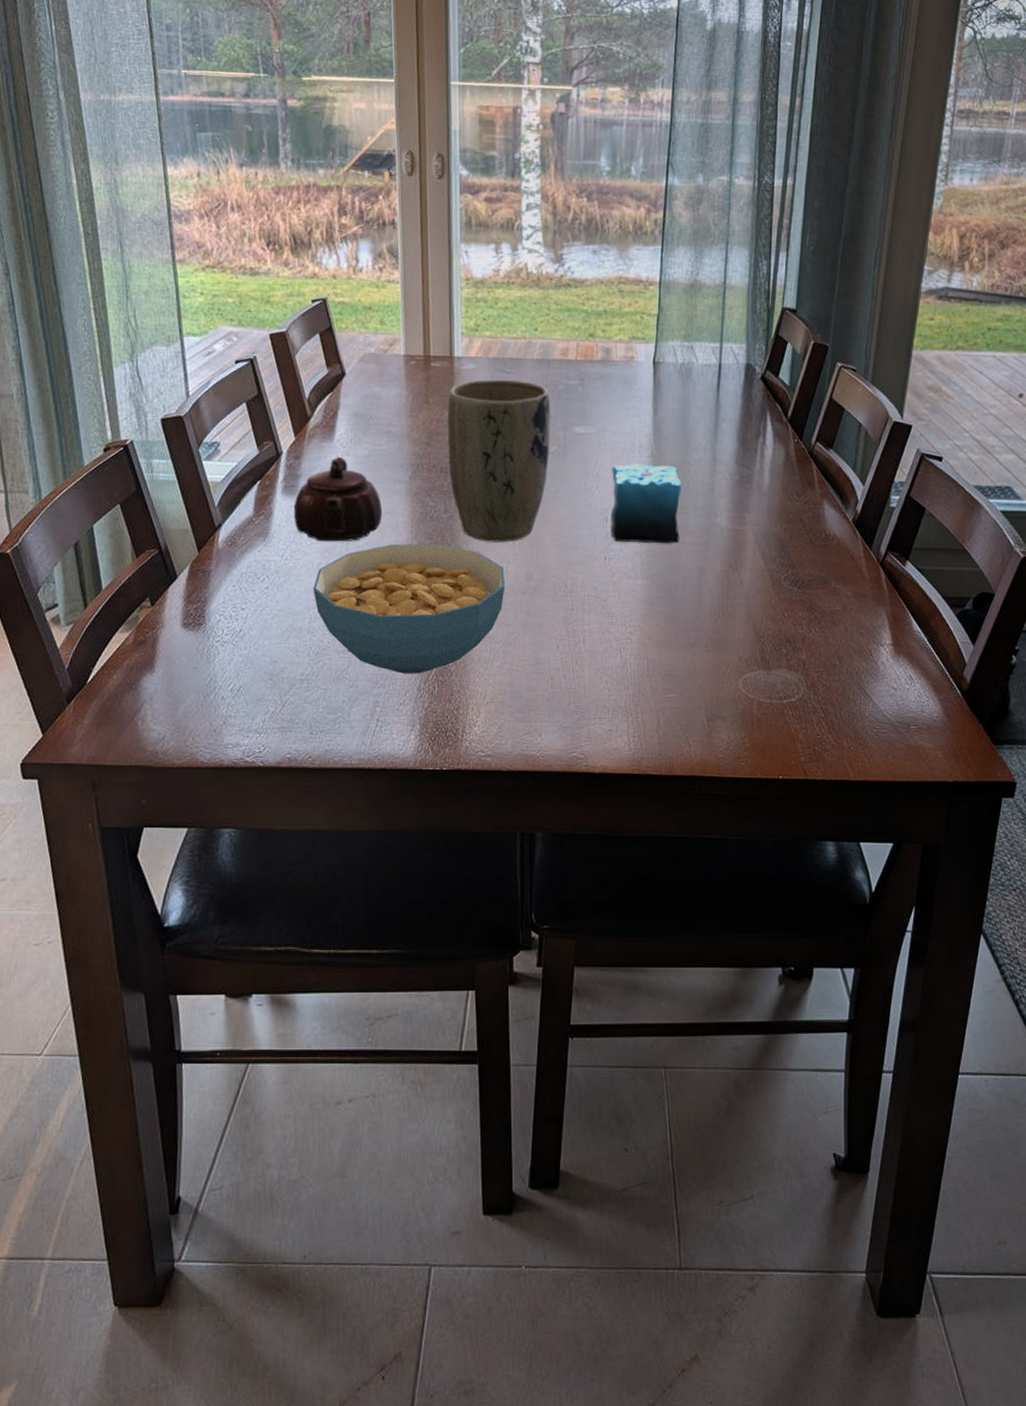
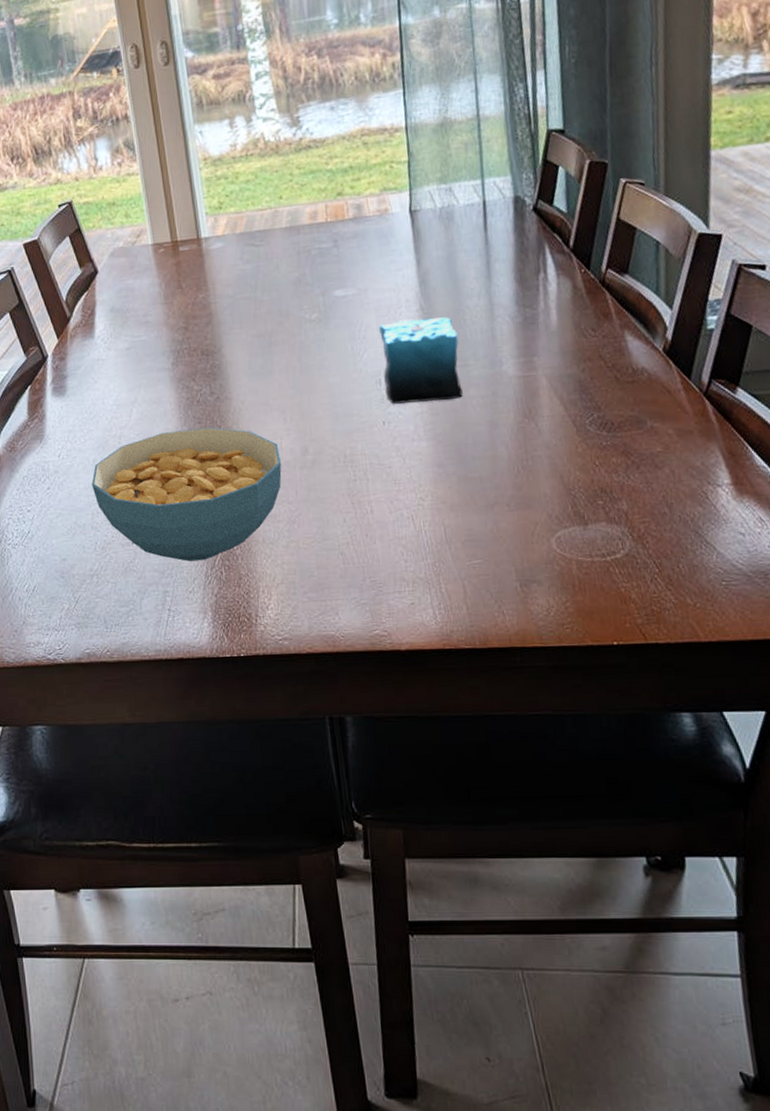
teapot: present [293,457,383,542] -> none [64,353,150,438]
plant pot: present [447,379,551,542] -> none [200,251,312,420]

